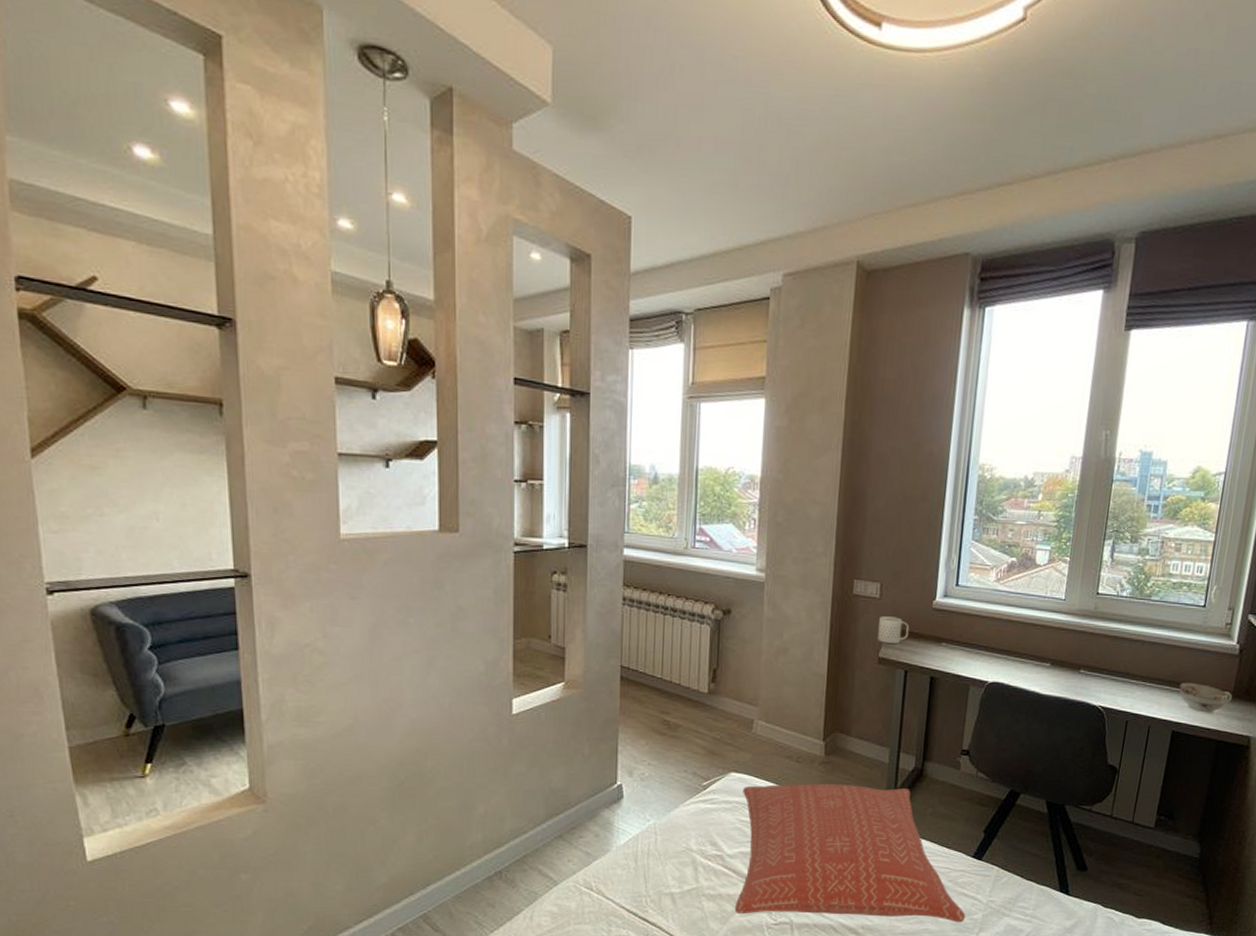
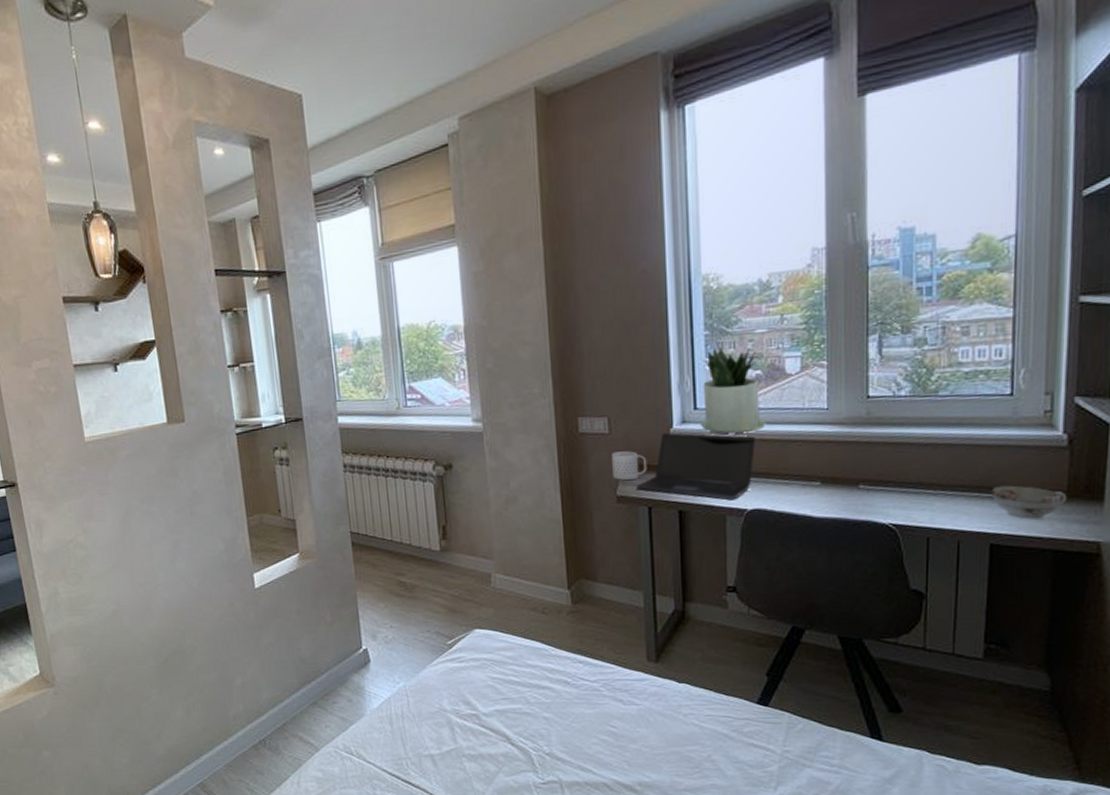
pillow: present [734,783,966,923] -> none [489,632,759,777]
laptop: none [897,604,1003,672] -> present [637,433,755,501]
planter: none [959,532,1015,613] -> present [701,346,766,434]

